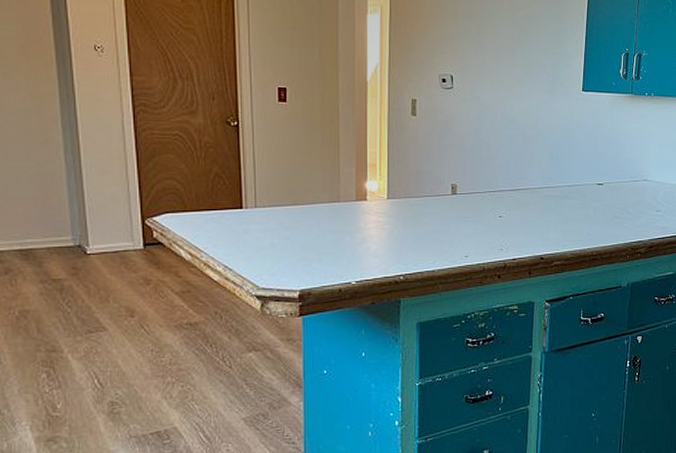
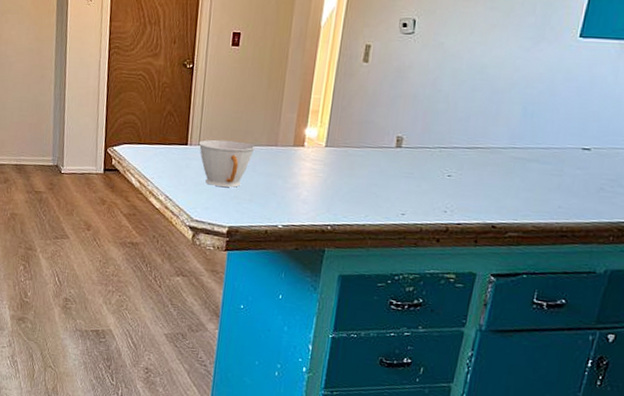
teacup: none [255,200,317,250] -> present [198,139,255,188]

